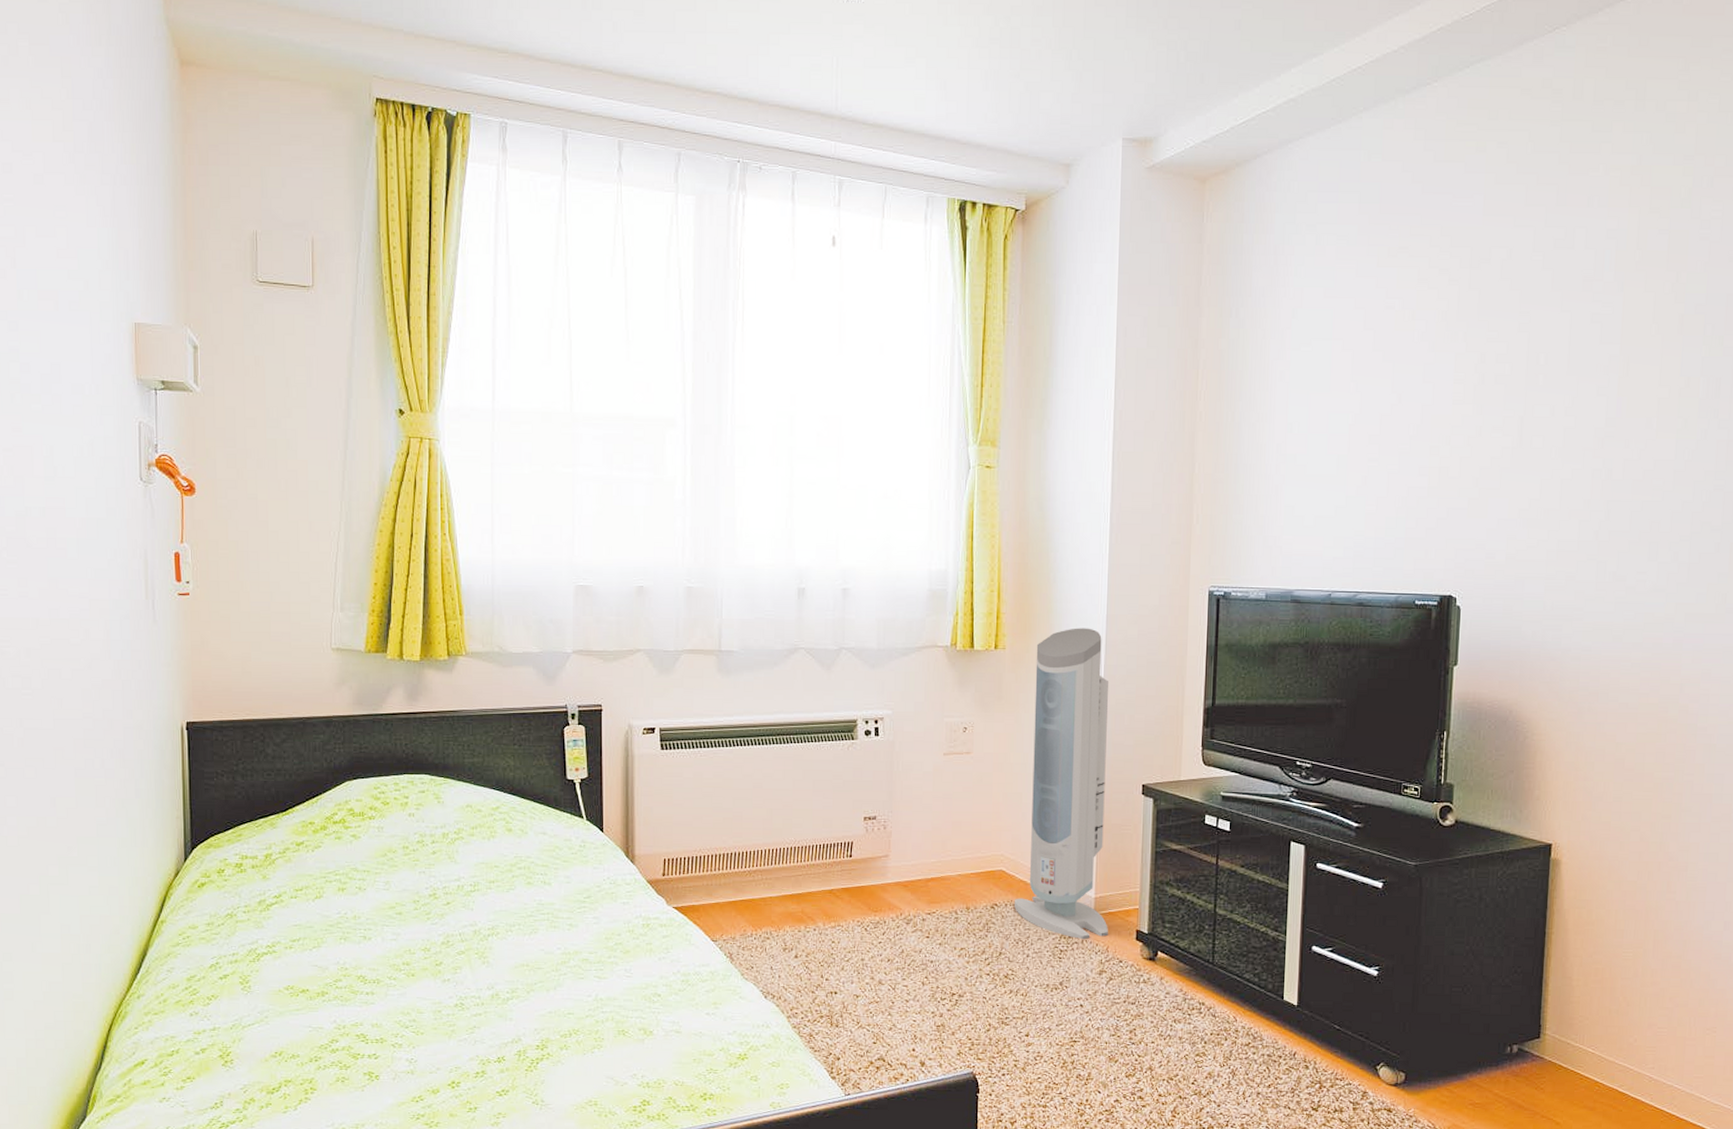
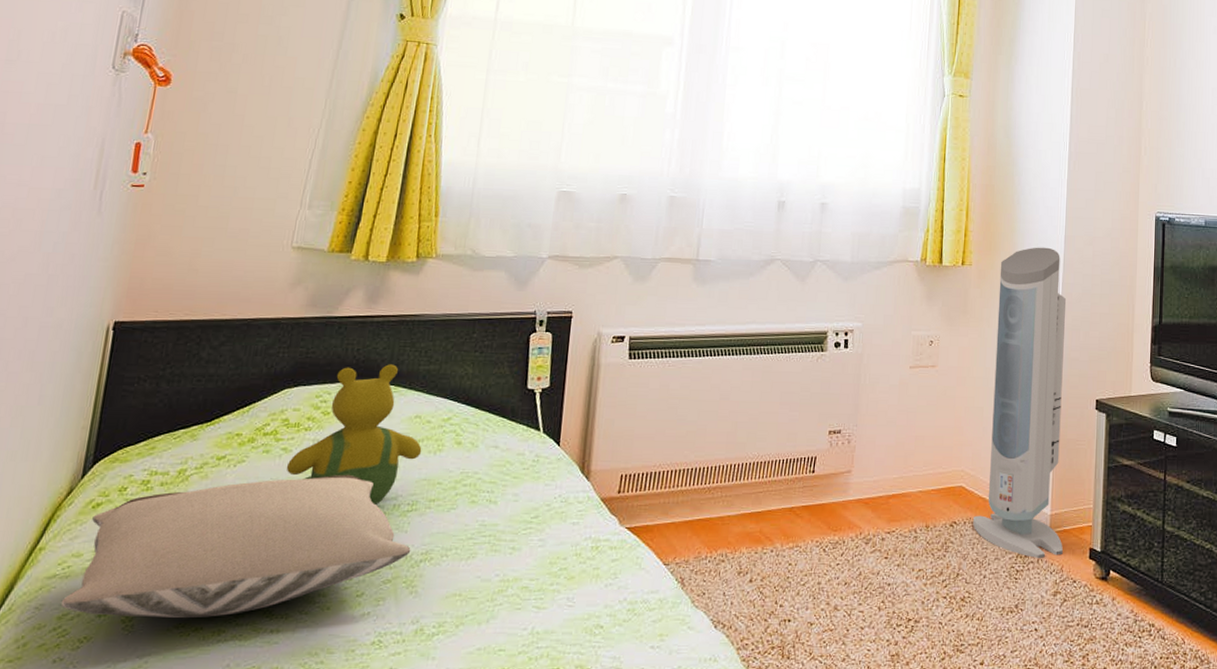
pillow: none [187,858,479,981] -> present [61,474,411,618]
teddy bear: none [358,757,477,886] -> present [286,364,422,506]

